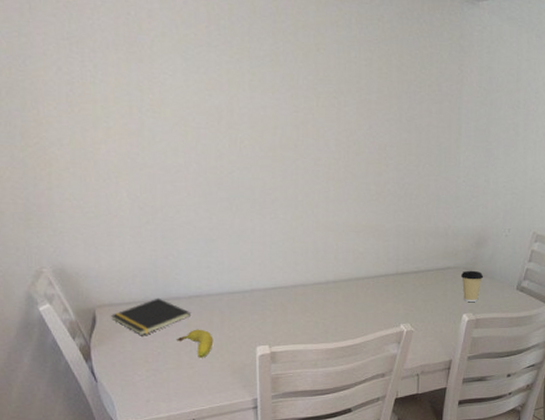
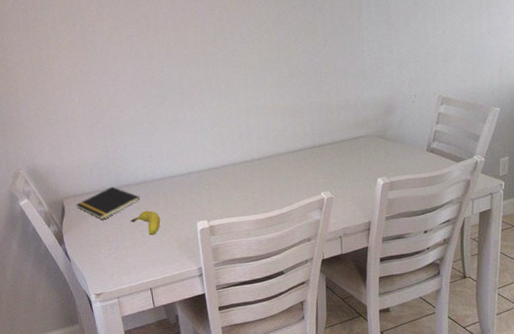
coffee cup: present [460,270,484,303] -> none [372,137,395,167]

